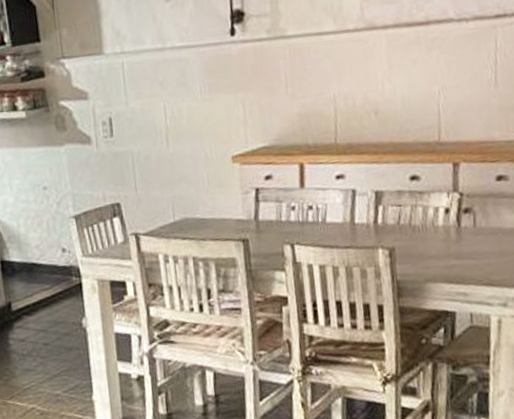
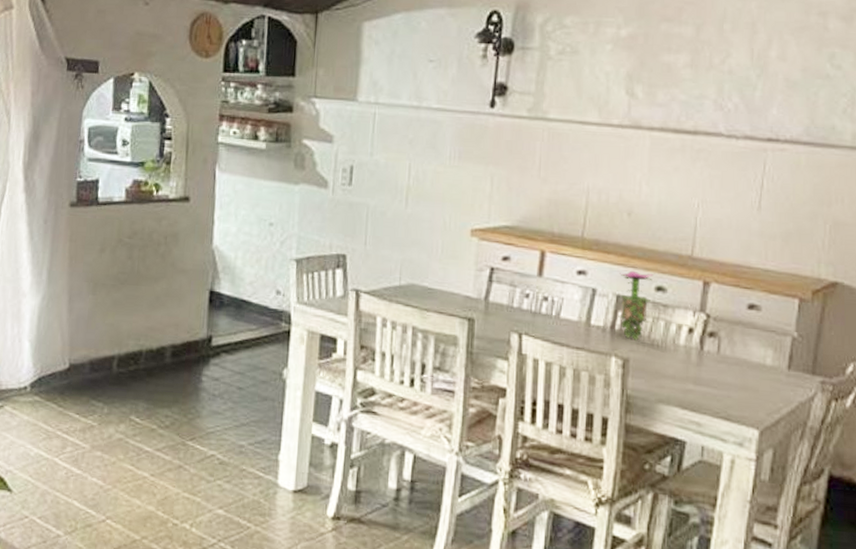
flower: none [375,165,409,230] -> present [618,270,654,341]

